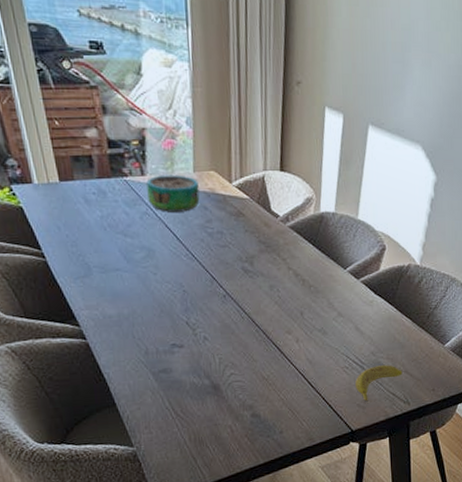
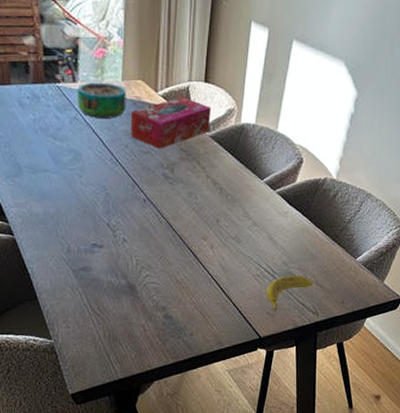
tissue box: none [205,187,289,242] -> present [130,97,212,149]

